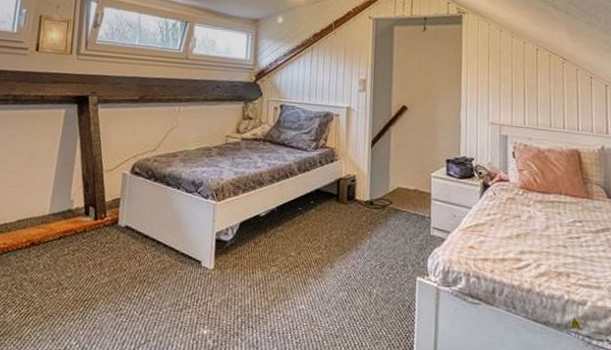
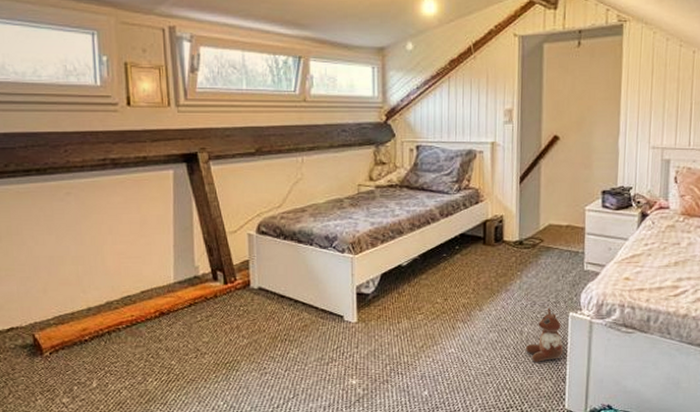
stuffed bear: none [374,270,410,327] -> present [526,307,563,362]

